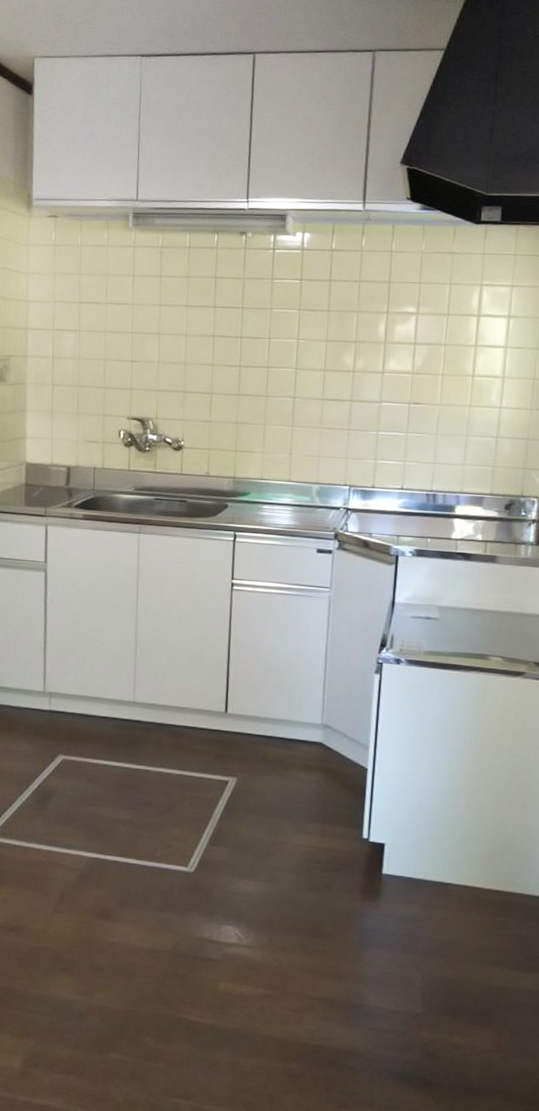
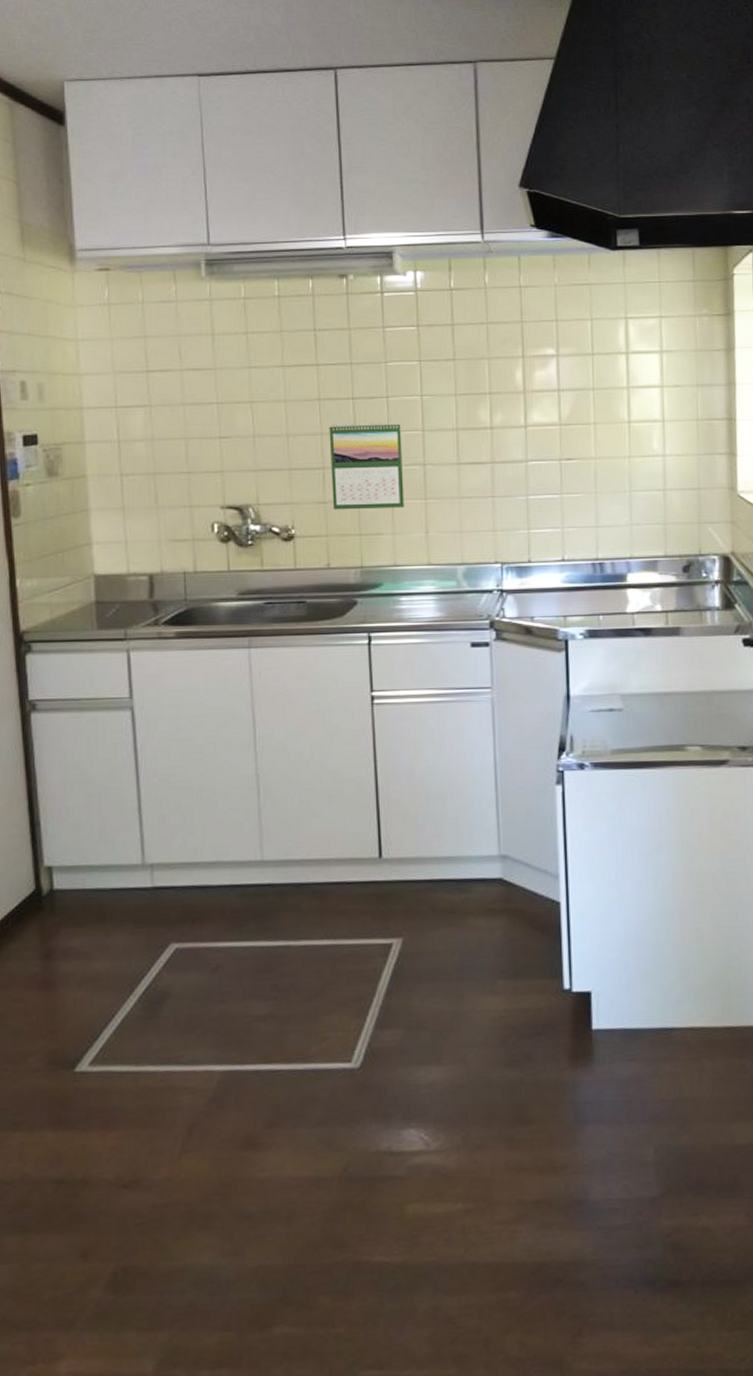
calendar: none [216,357,279,432] -> present [329,421,405,510]

